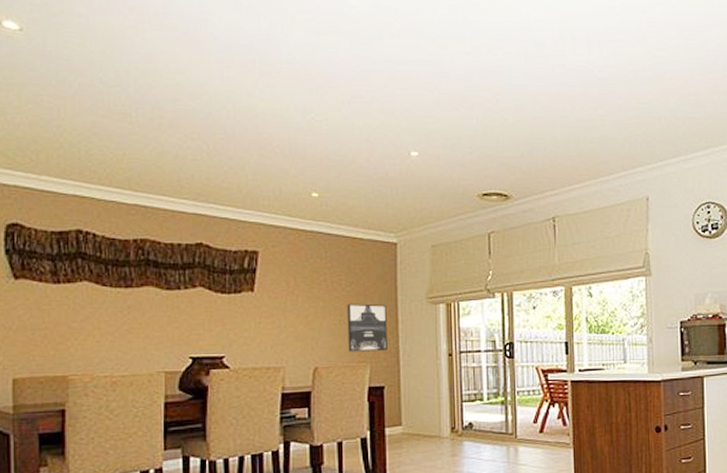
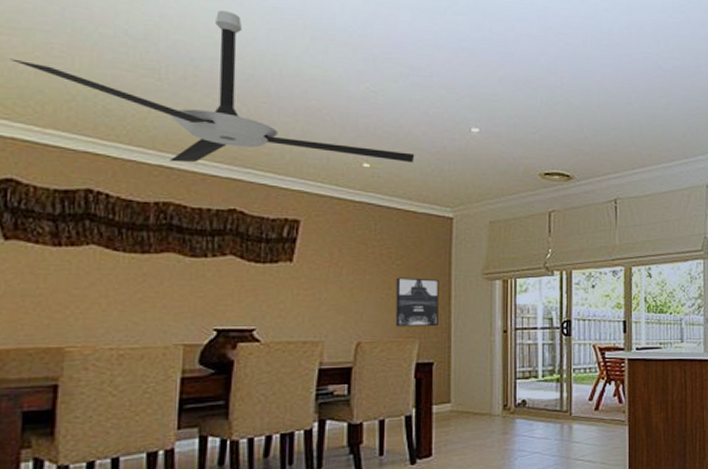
ceiling fan: none [9,52,359,201] -> present [10,10,415,163]

